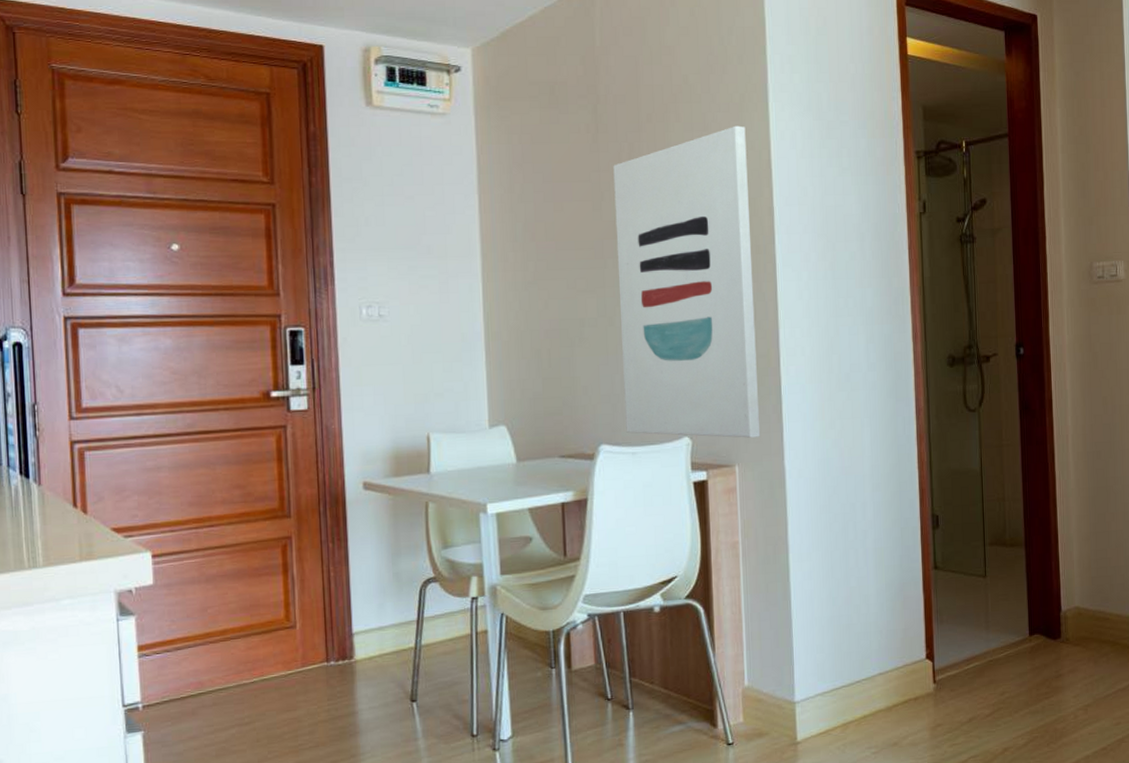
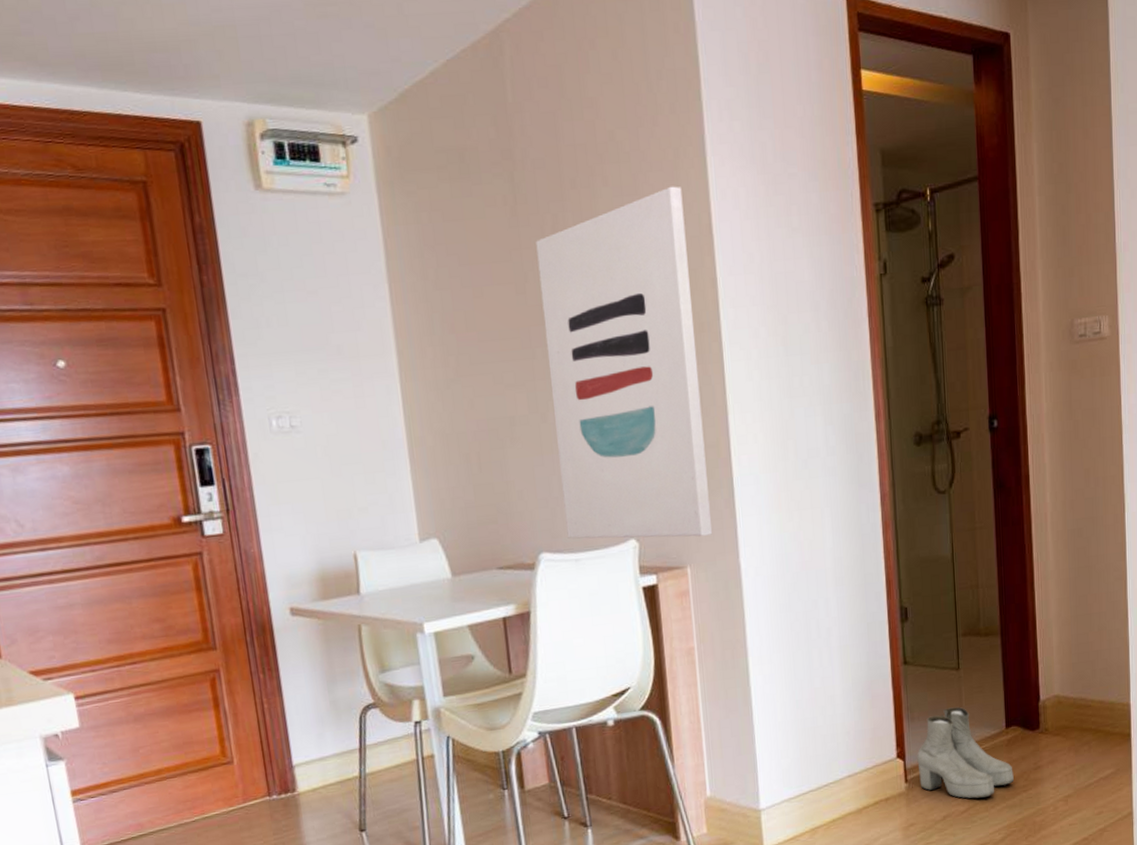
boots: none [945,612,1036,703] -> present [917,707,1014,799]

